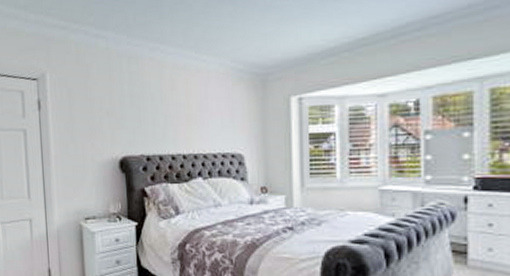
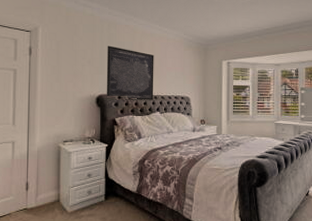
wall art: none [128,88,193,162] -> present [106,45,154,100]

